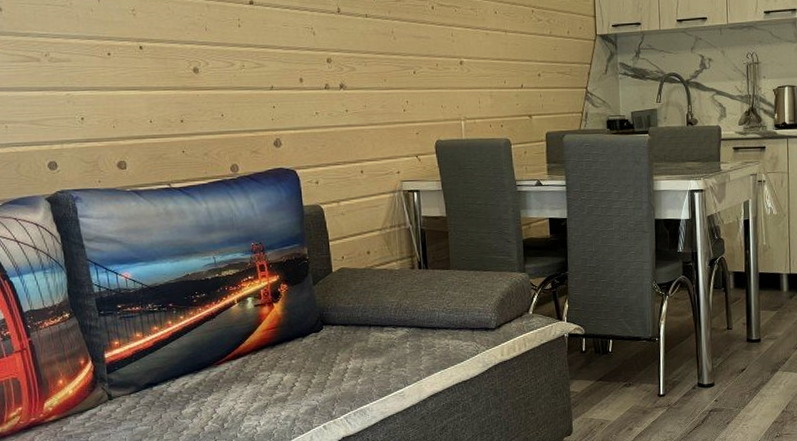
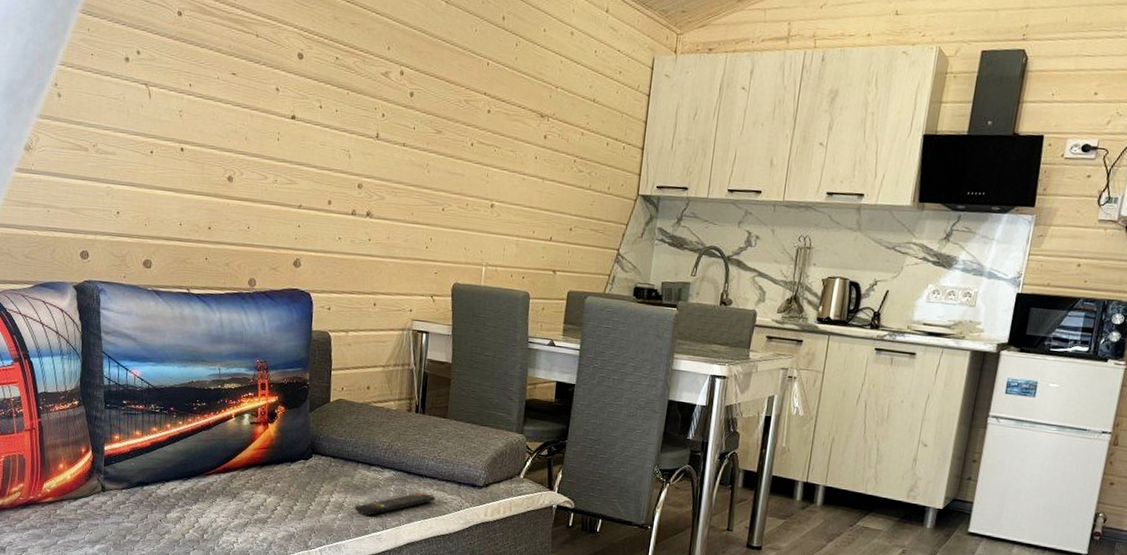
remote control: none [373,344,452,376] -> present [354,492,436,516]

